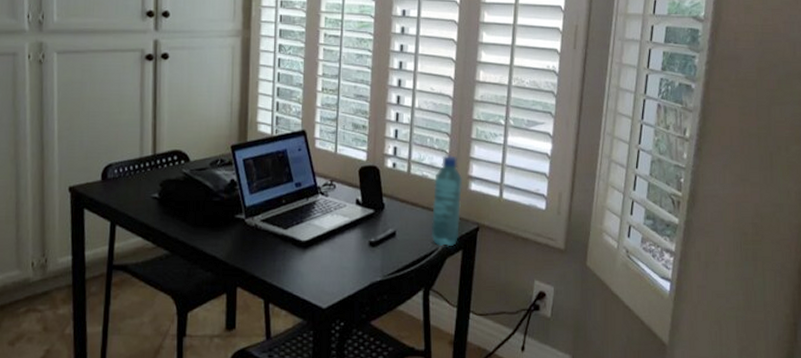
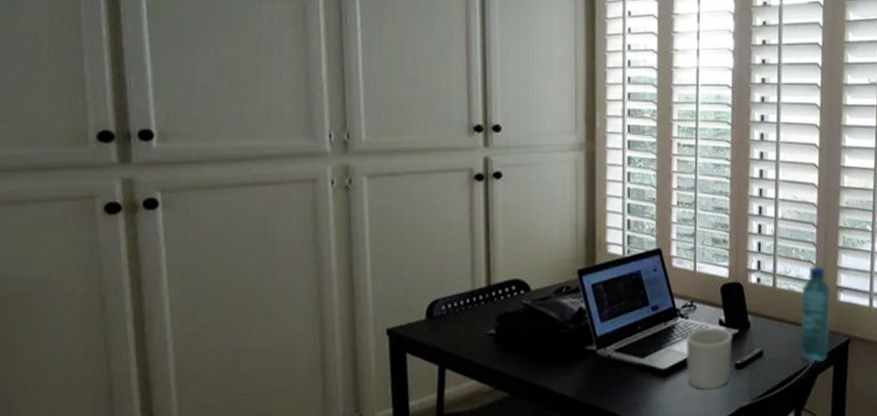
mug: none [325,206,369,263] -> present [686,327,734,390]

